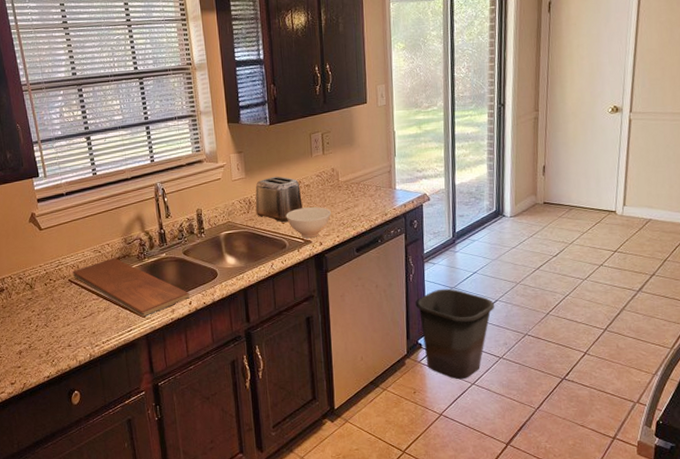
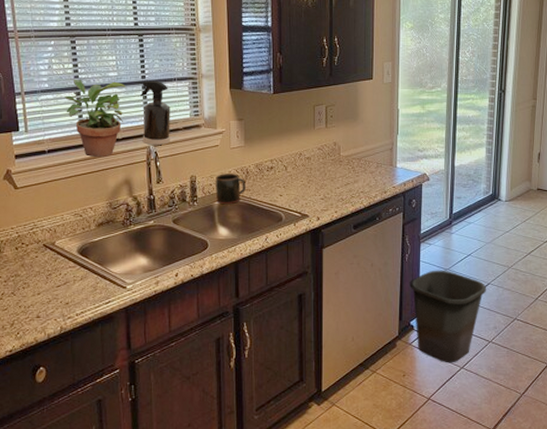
chopping board: present [72,258,191,317] -> none [48,223,178,288]
potted plant: none [77,124,132,198] -> present [65,79,126,158]
spray bottle: none [145,120,175,182] -> present [140,80,170,145]
mug: none [220,205,249,235] -> present [215,174,245,205]
toaster: present [255,176,303,222] -> none [253,146,302,194]
bowl: present [286,207,331,238] -> none [284,181,330,212]

